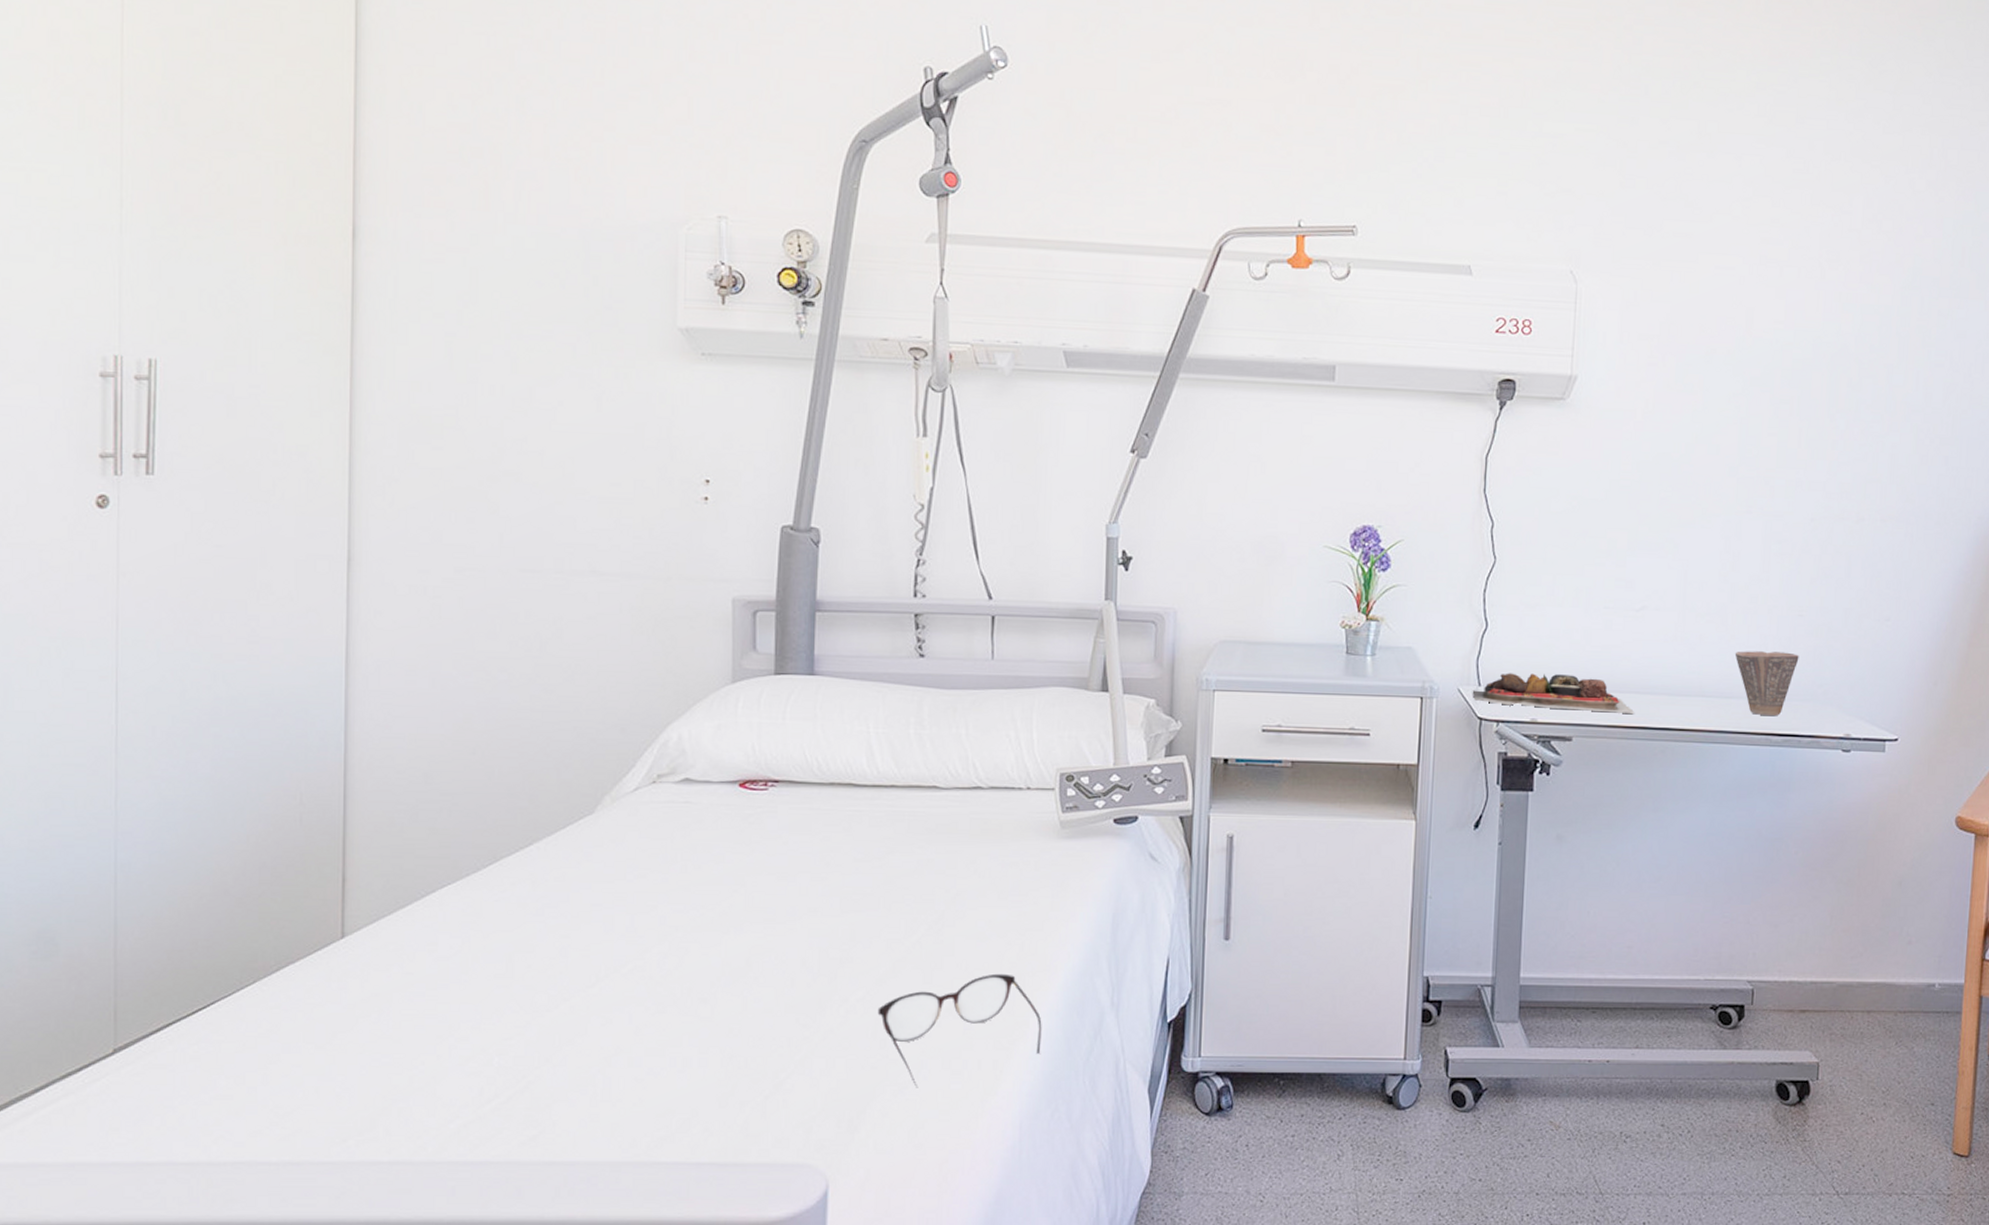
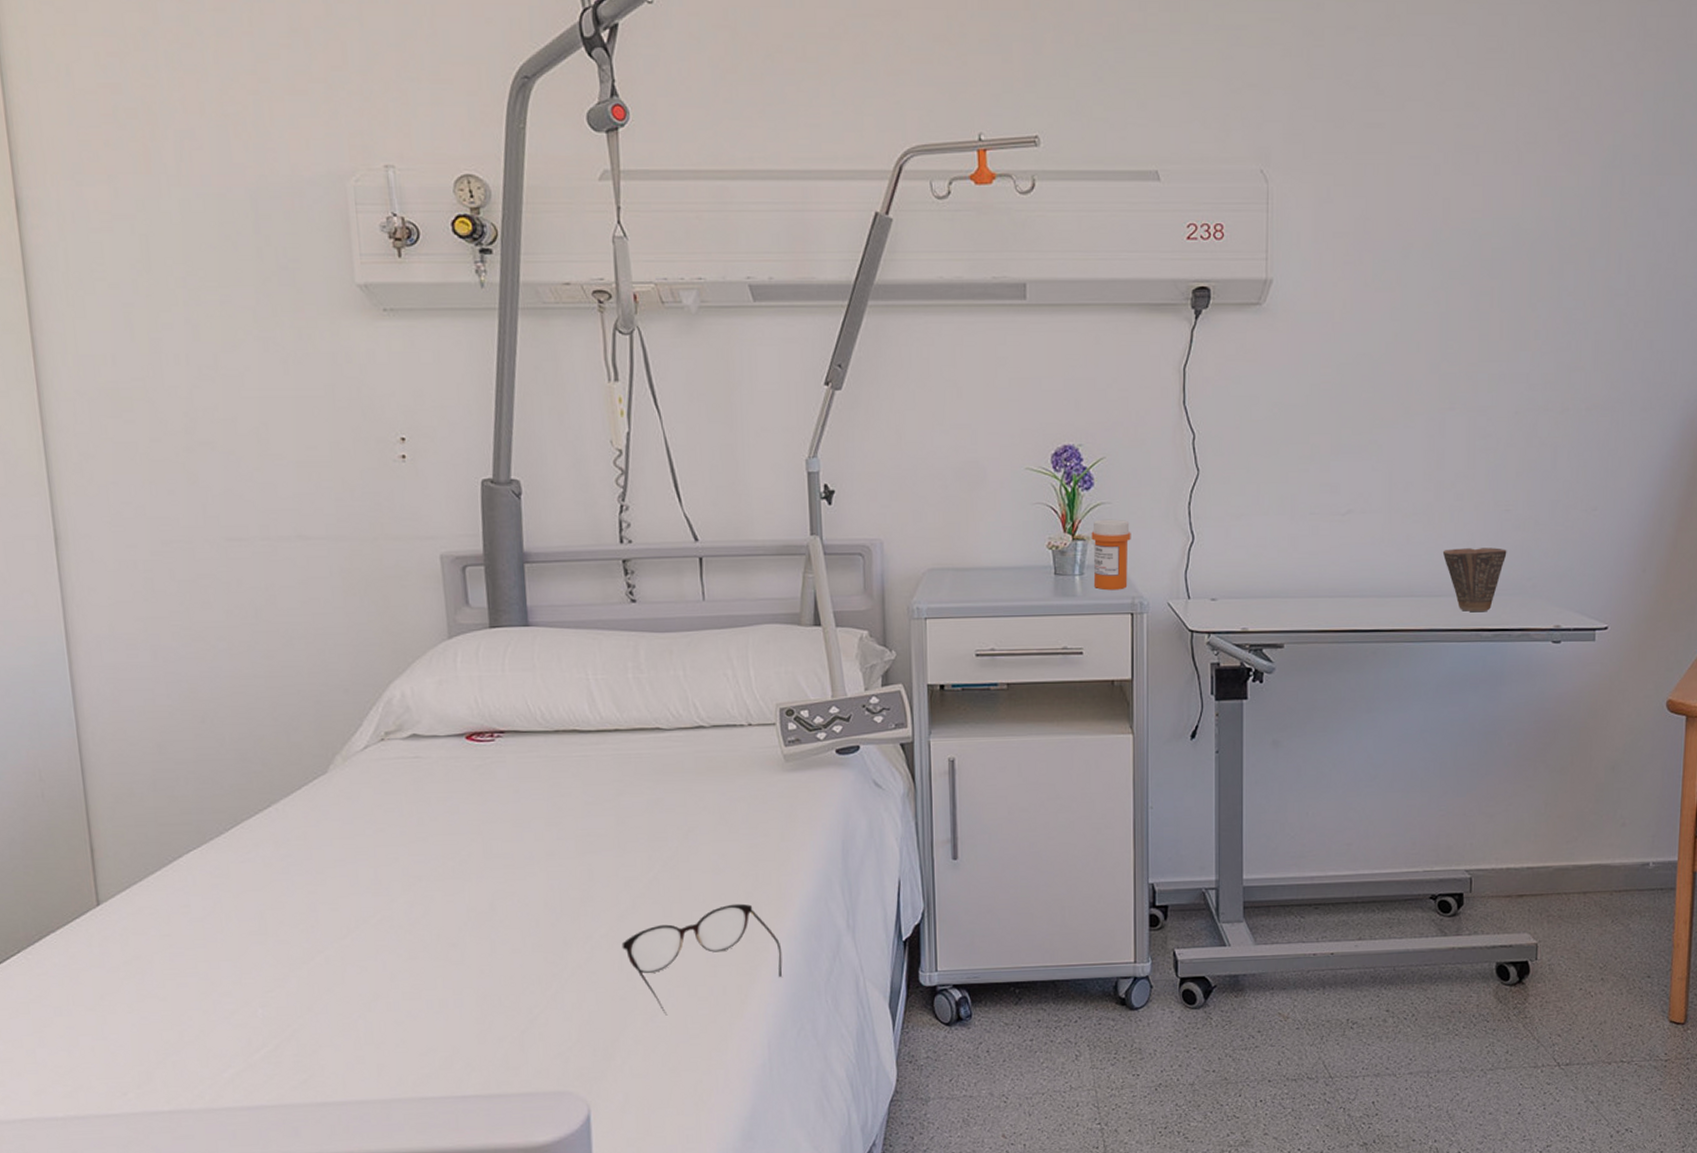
medicine bottle: none [1384,601,1425,673] -> present [1091,519,1131,591]
food tray: present [1472,673,1635,715] -> none [1182,582,1345,619]

